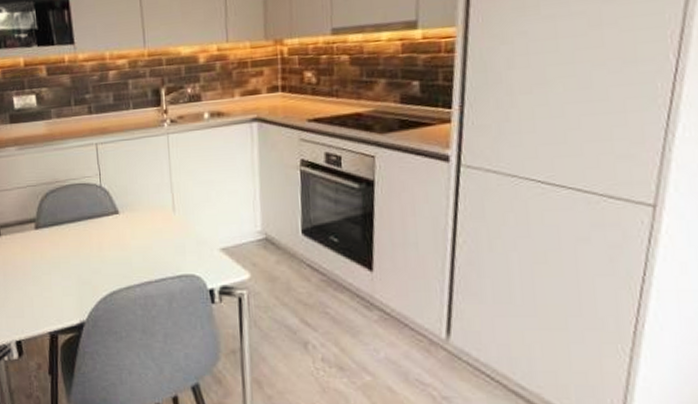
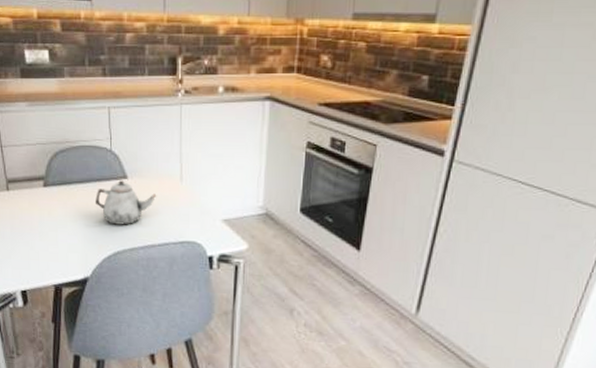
teapot: none [88,216,150,263] -> present [96,180,157,225]

